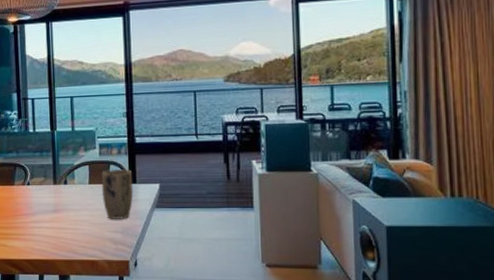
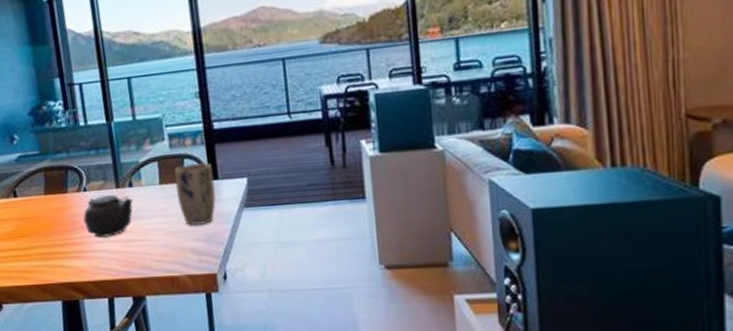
teapot: none [25,190,67,224] -> present [83,195,134,238]

